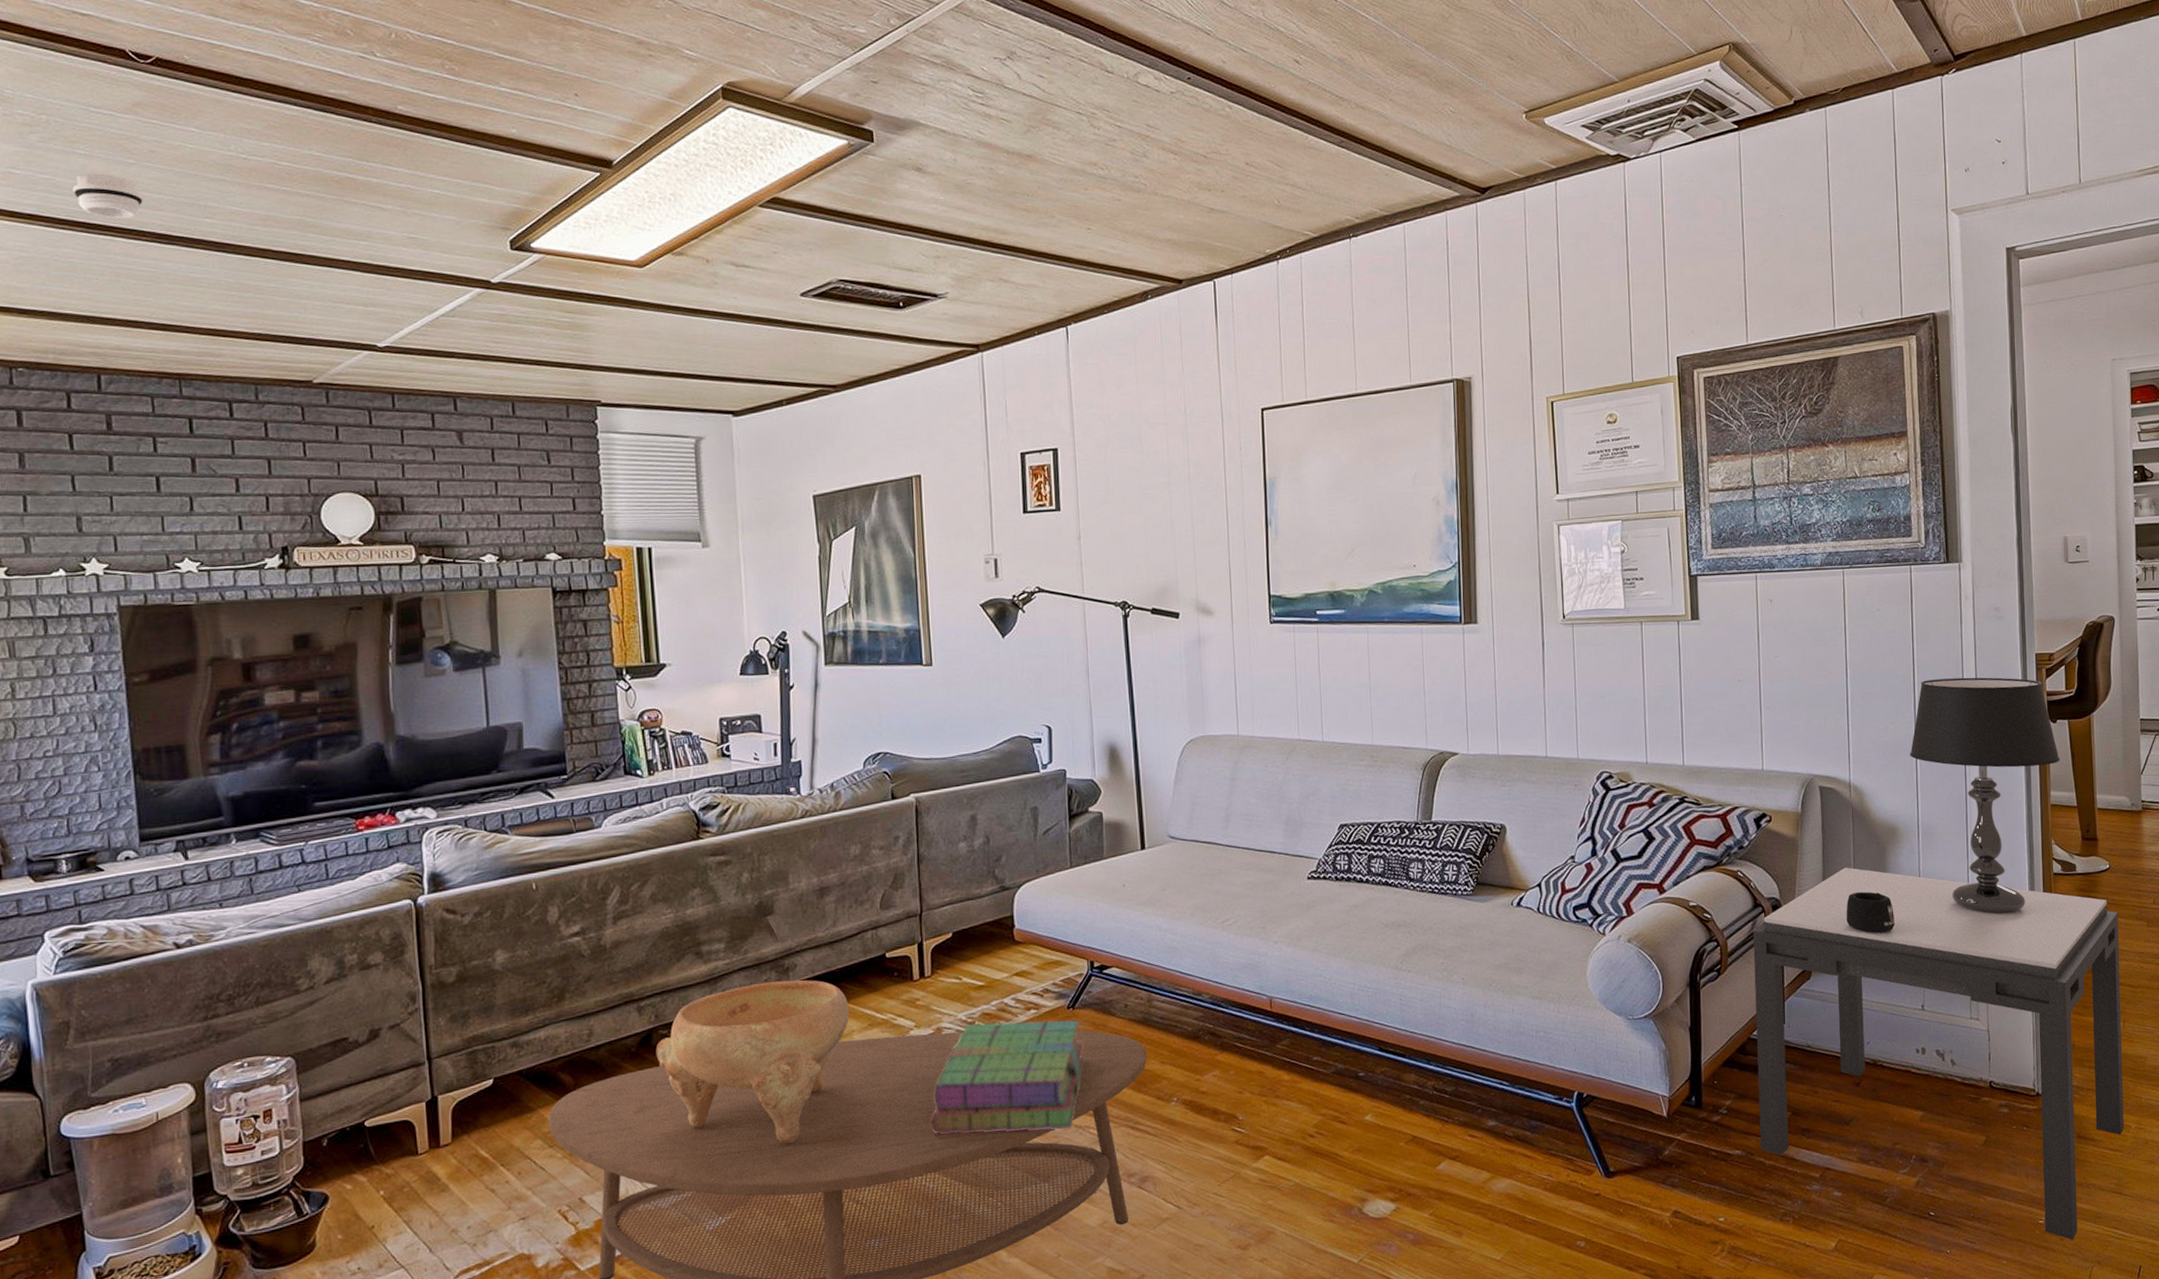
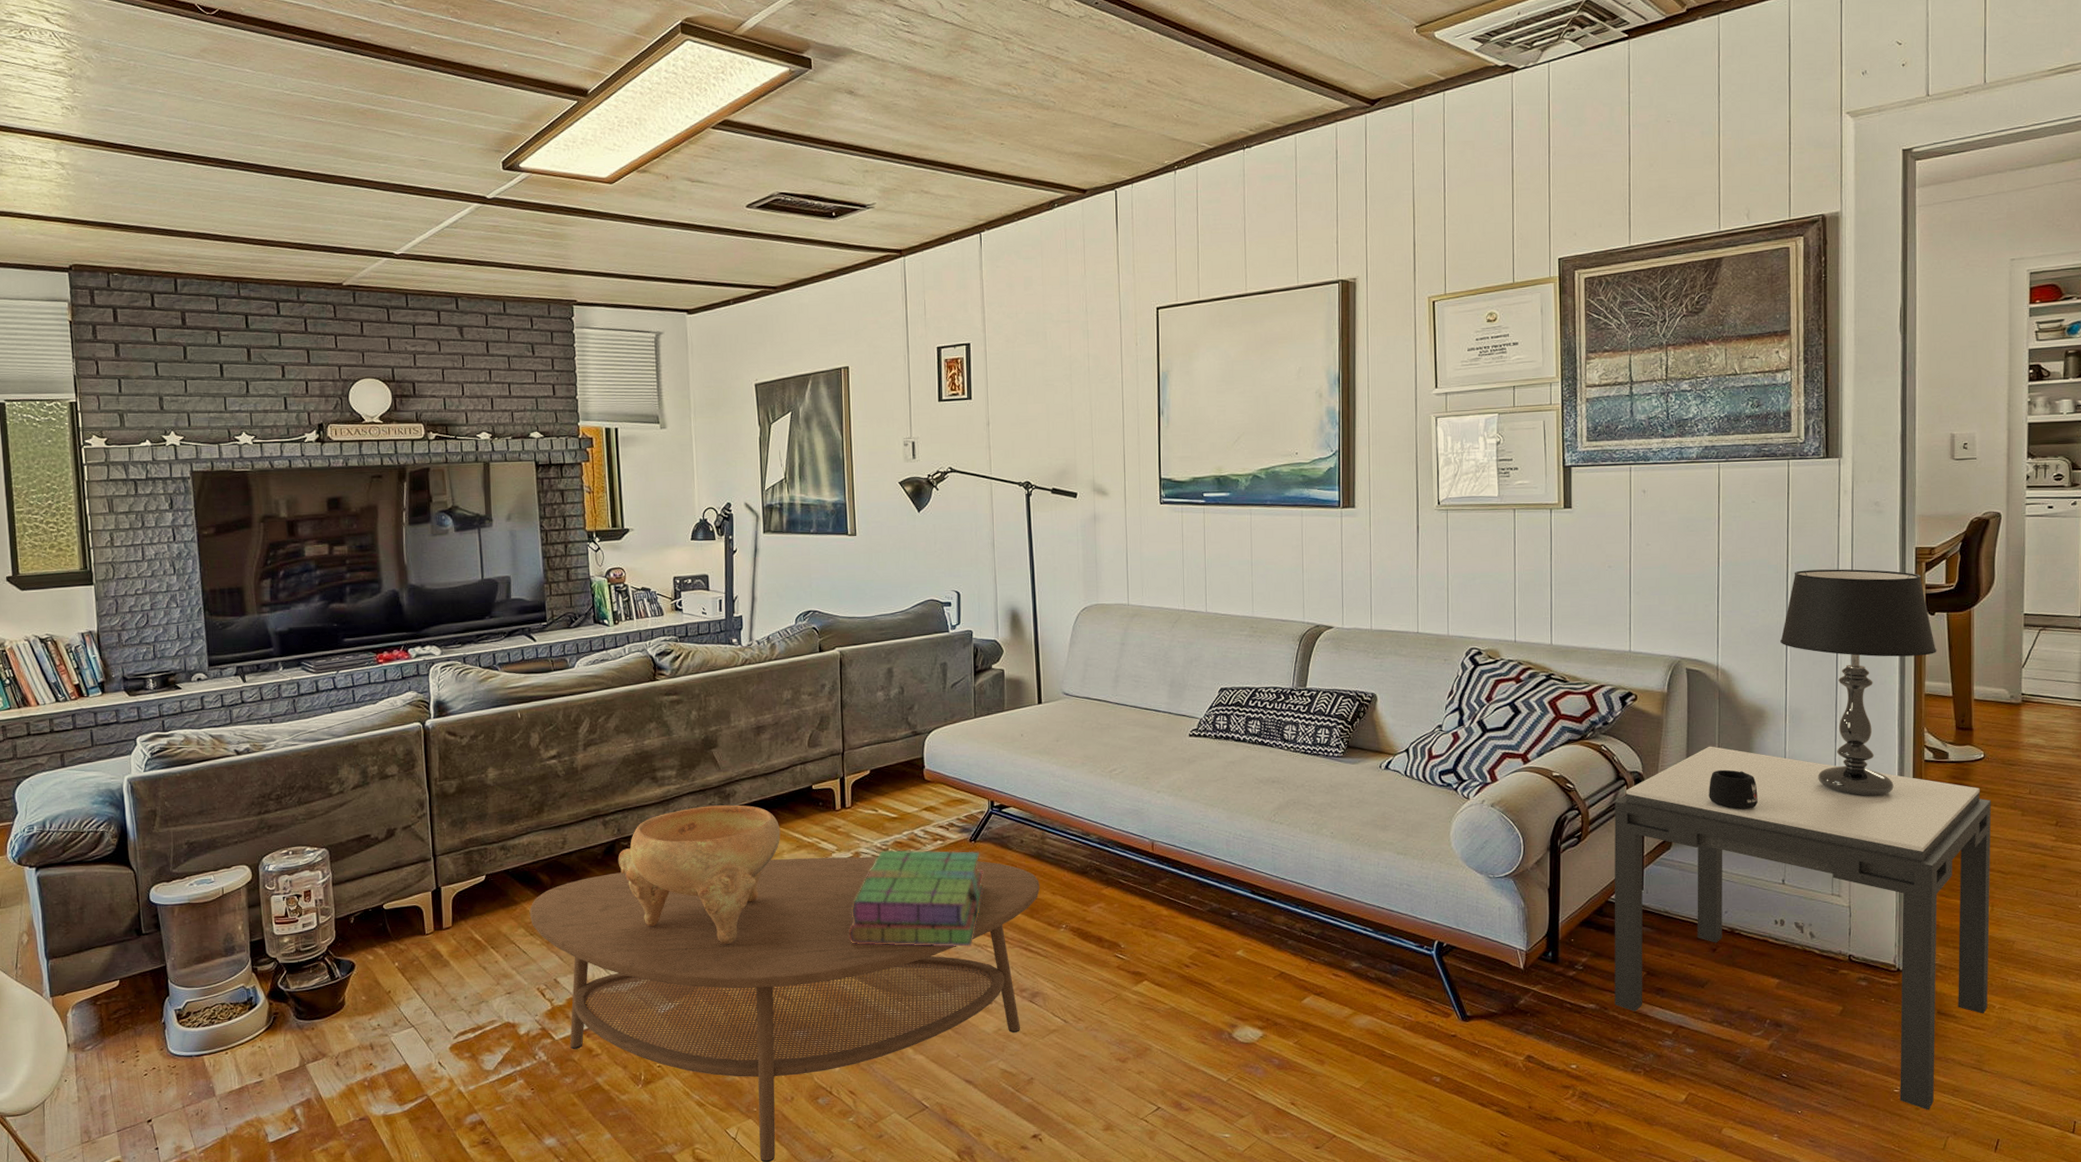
smoke detector: present [72,173,143,219] -> none [154,109,209,148]

